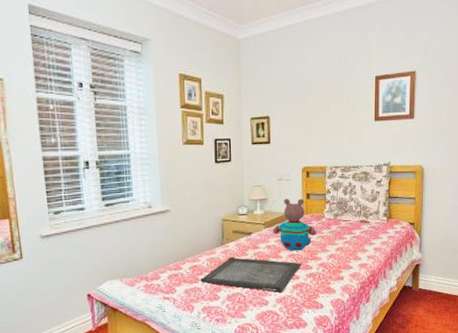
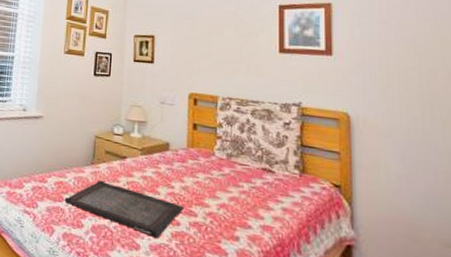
teddy bear: present [272,198,316,251] -> none [150,124,204,191]

